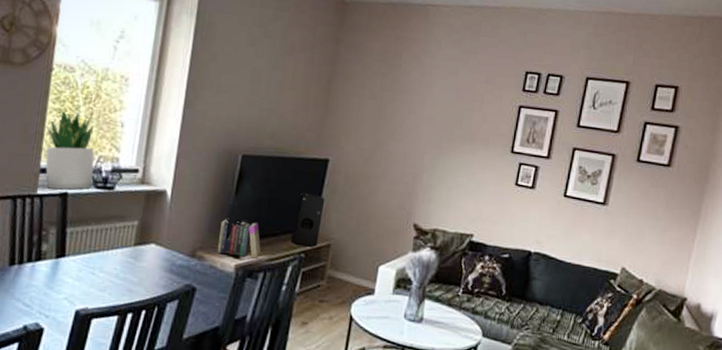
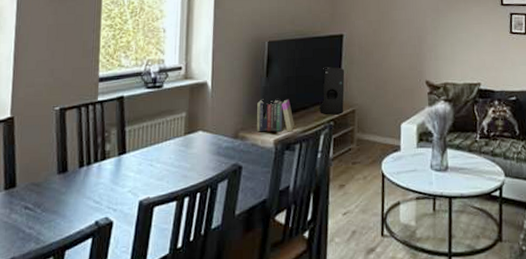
planter: present [45,109,95,190] -> none [101,22,144,95]

